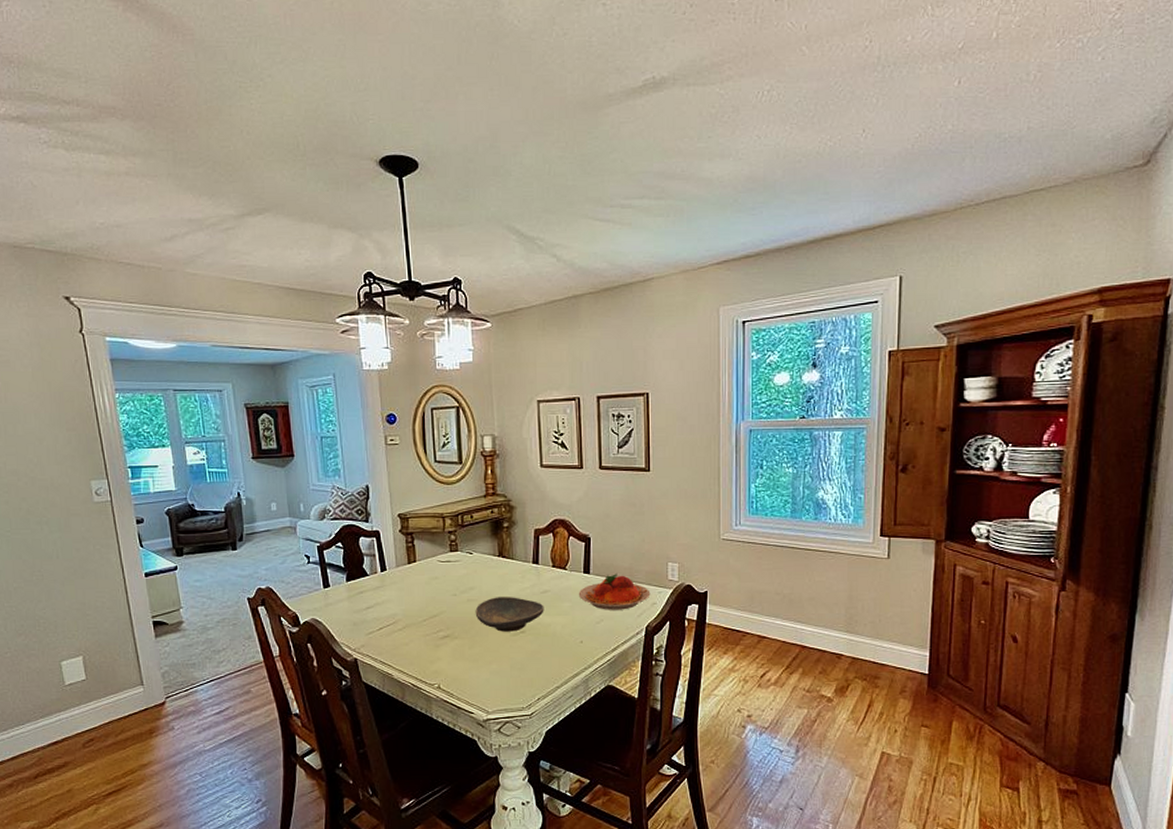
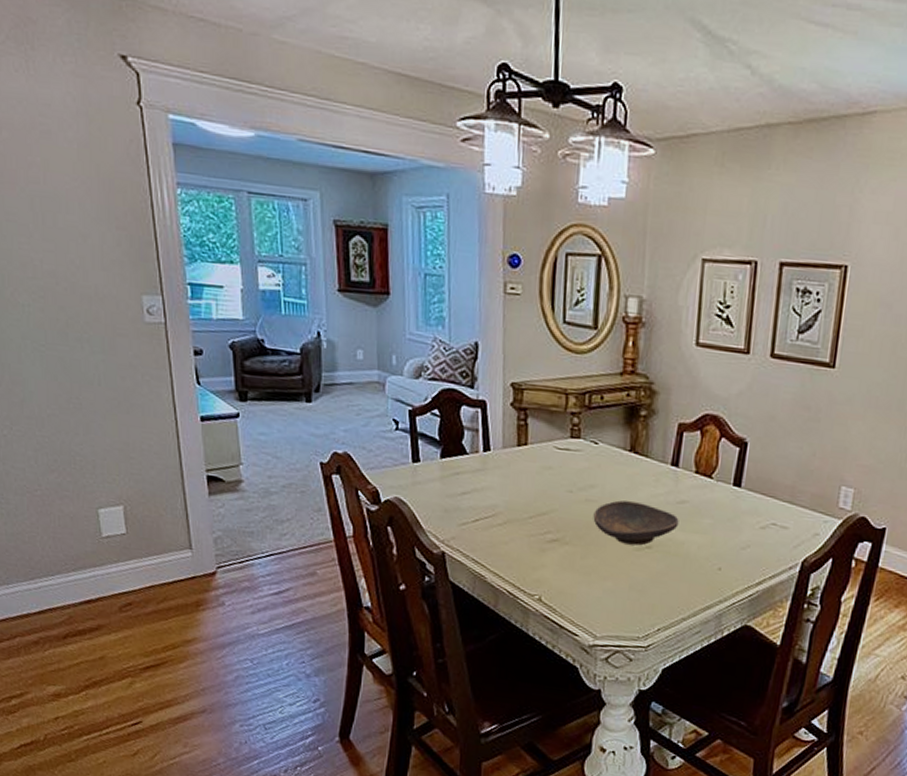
plate: present [578,572,651,610] -> none [723,490,814,538]

